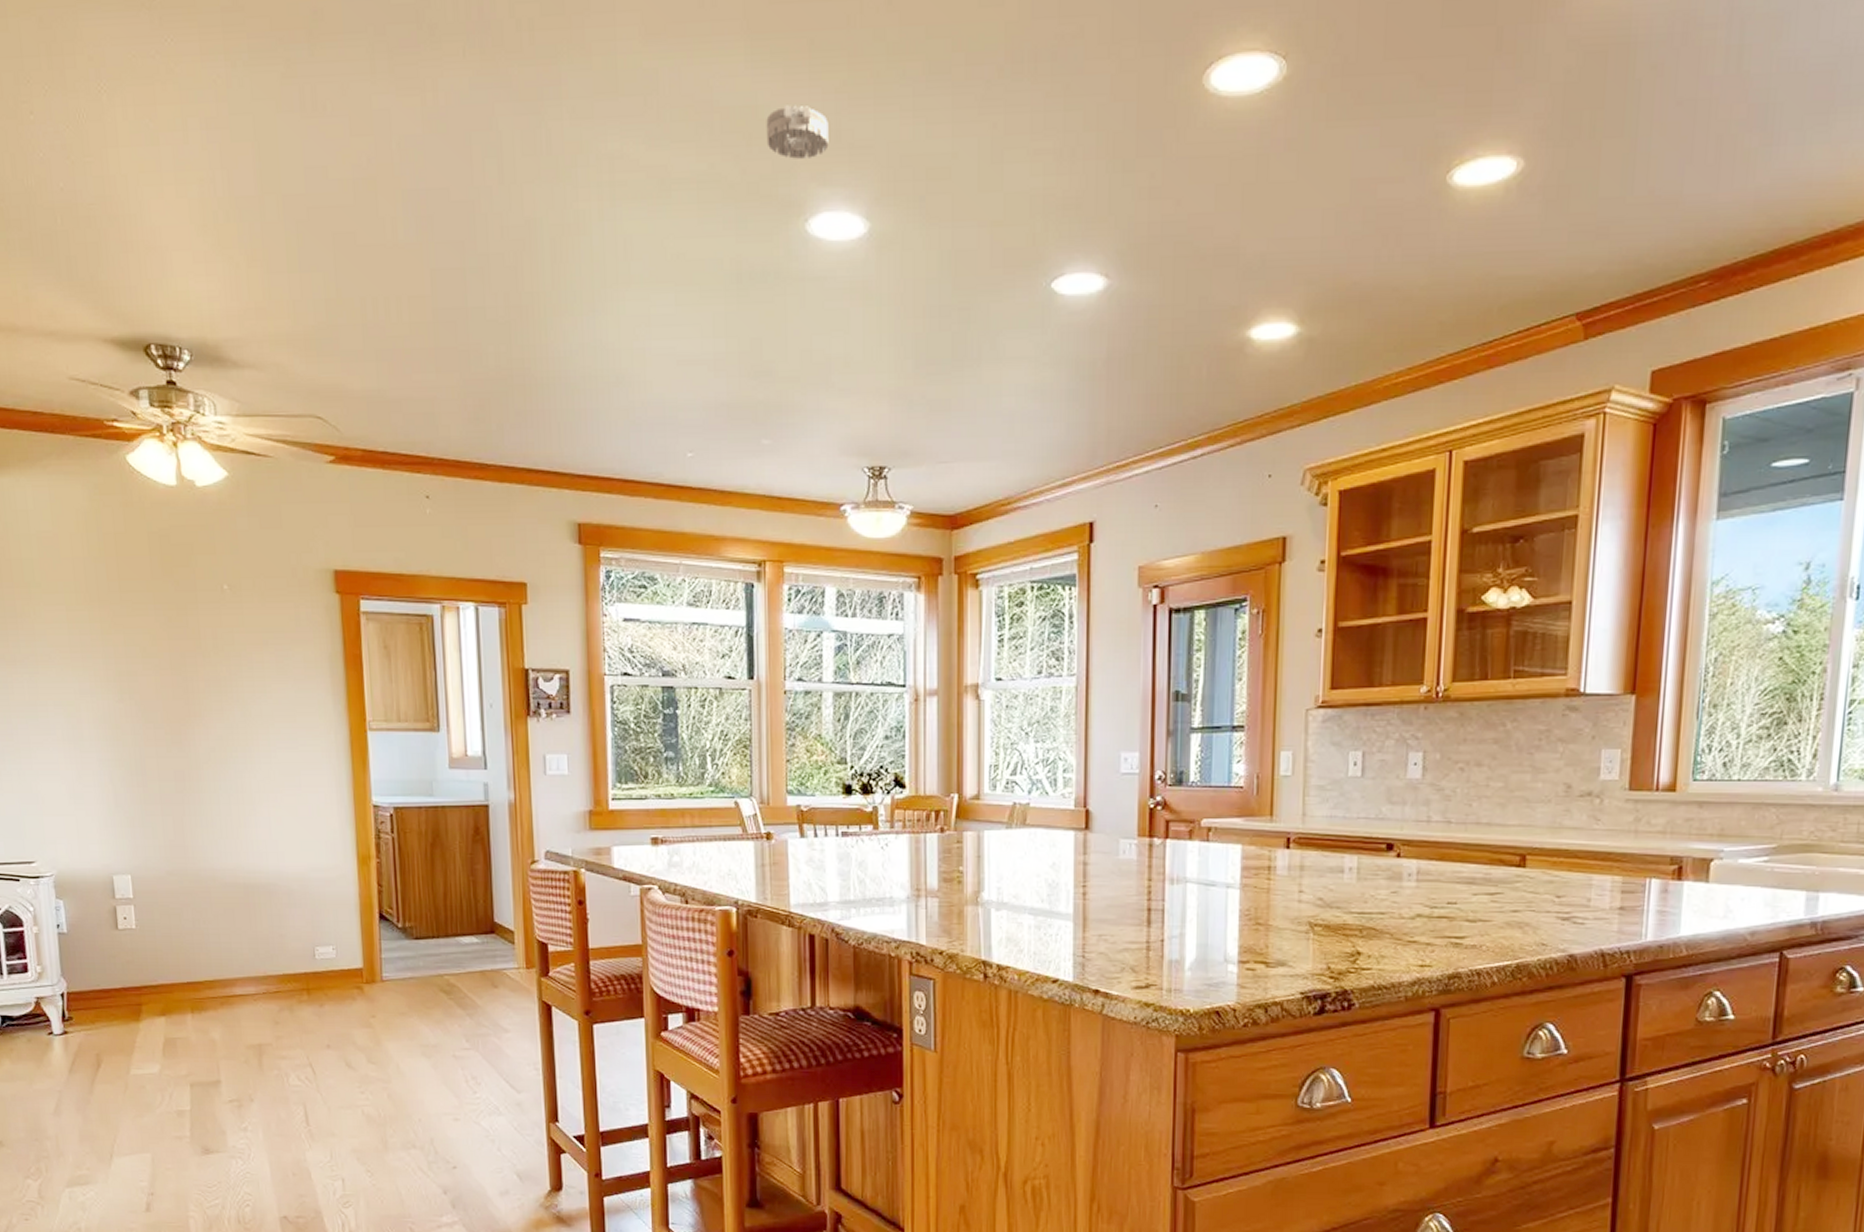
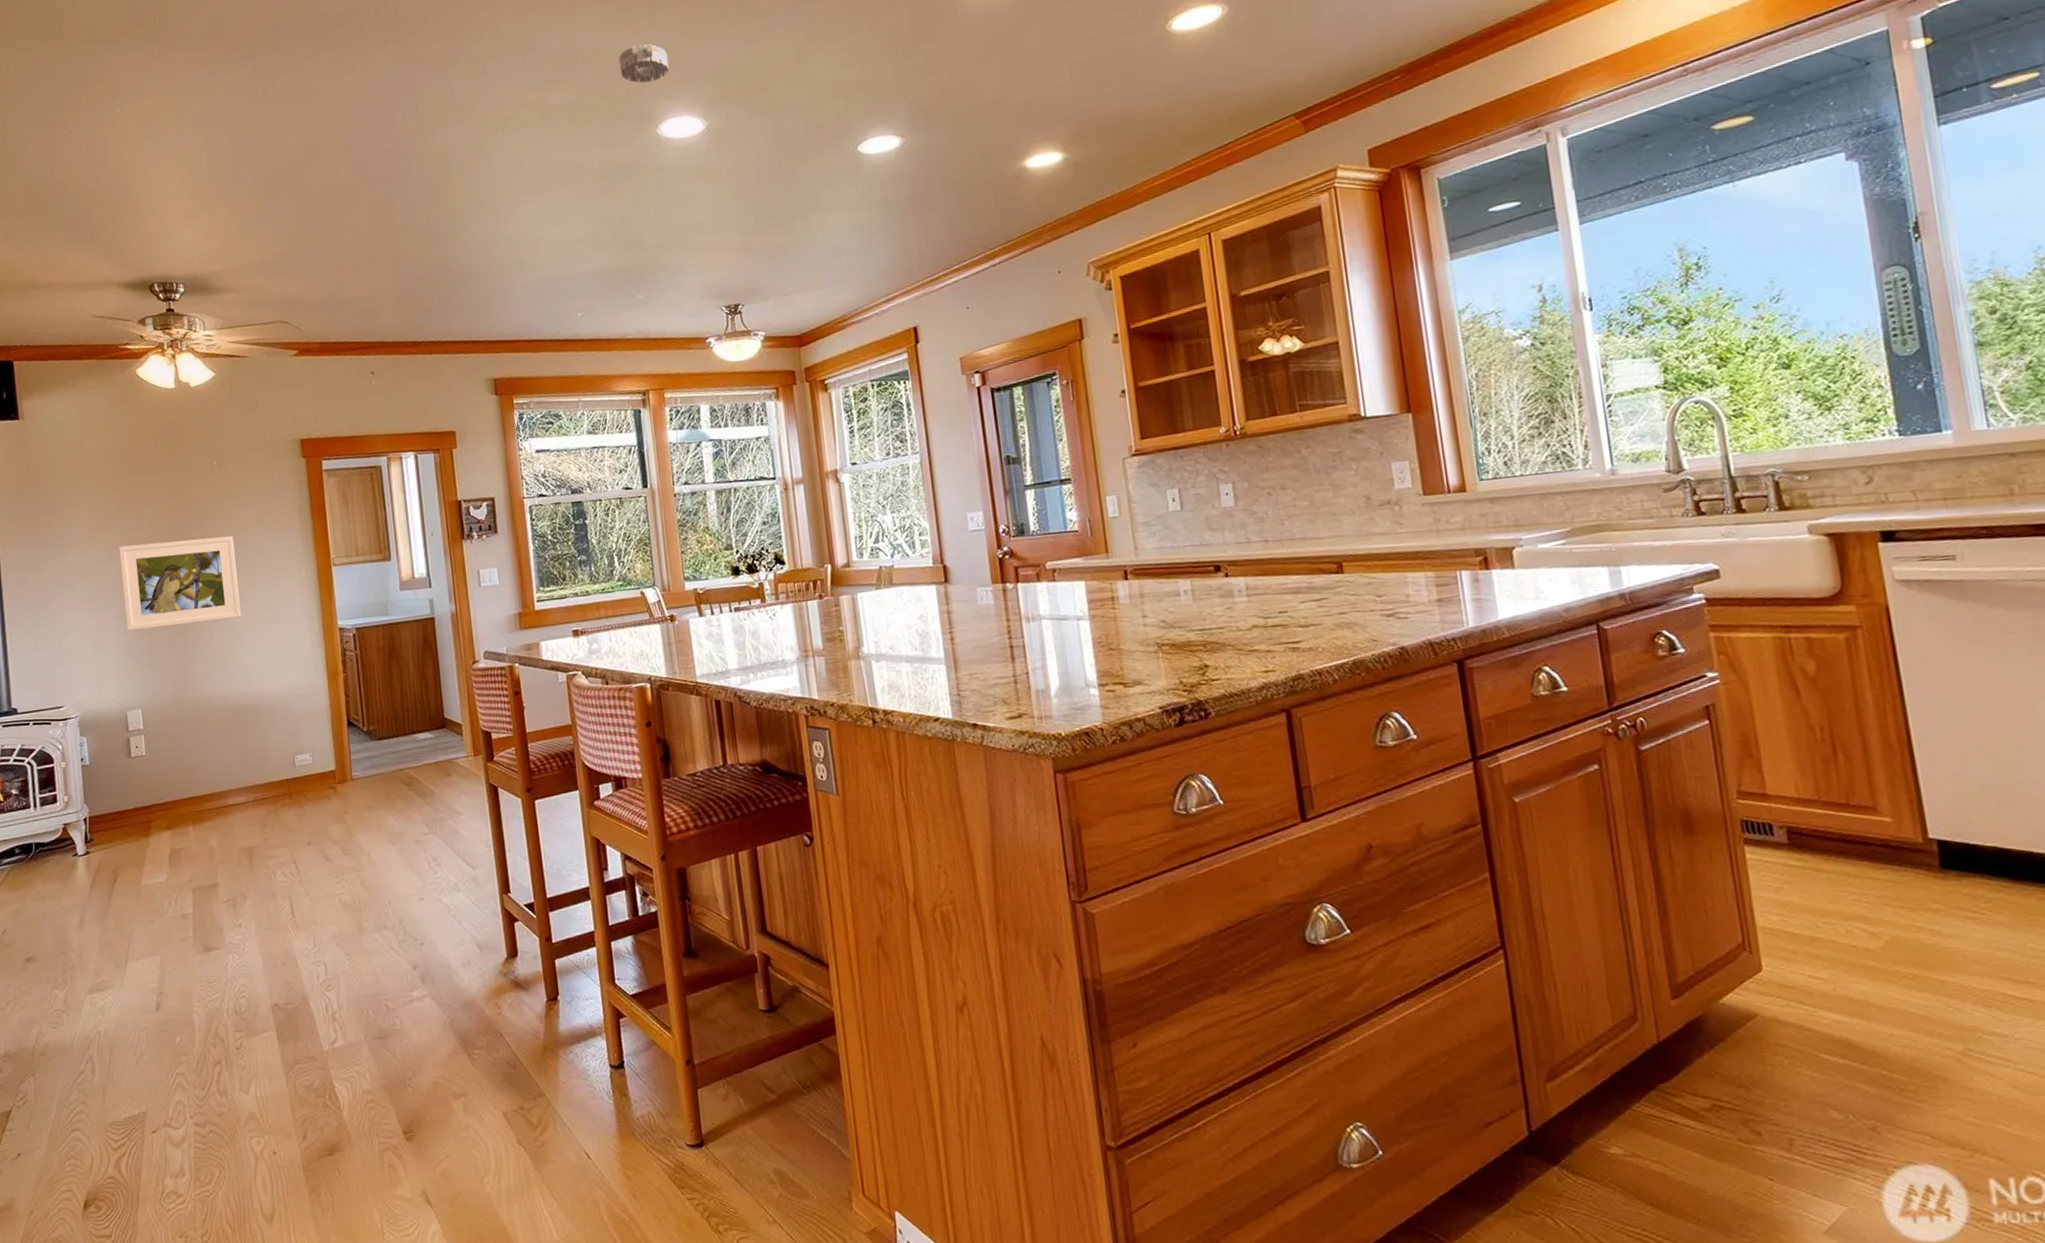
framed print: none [104,677,255,780] -> present [119,536,242,631]

